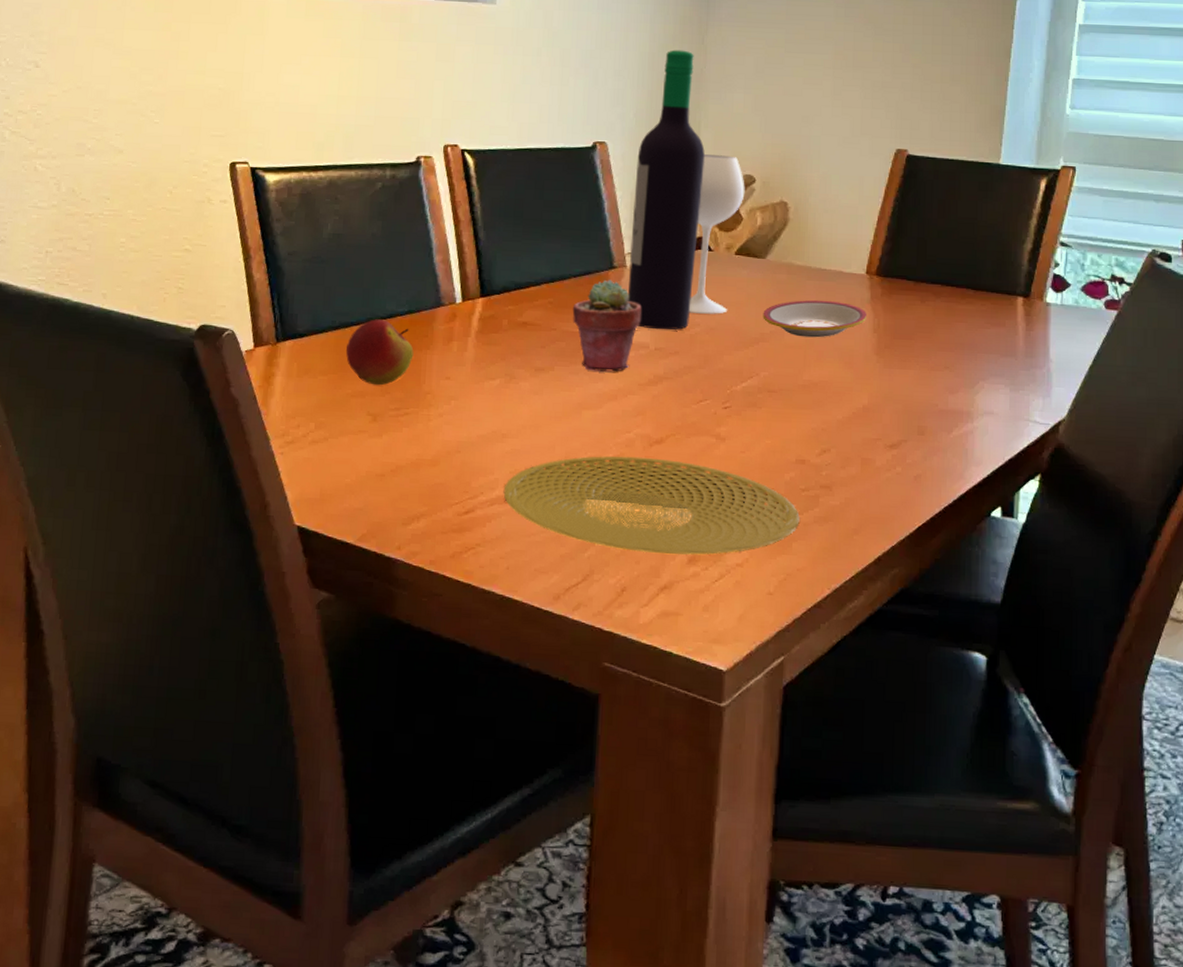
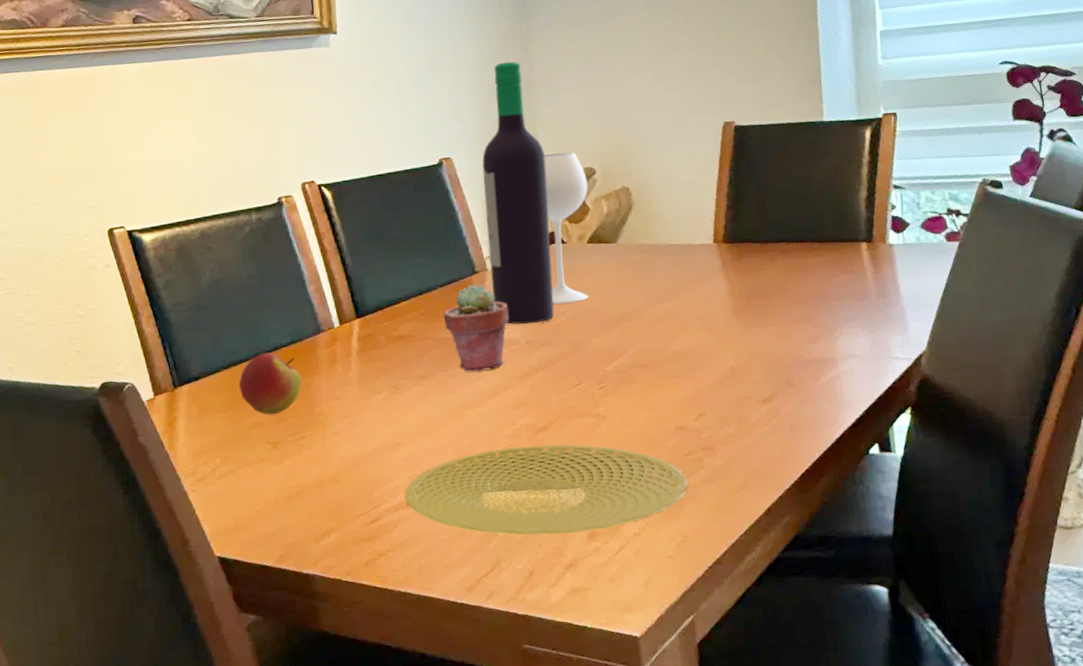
plate: present [763,299,866,338] -> none [622,272,721,311]

